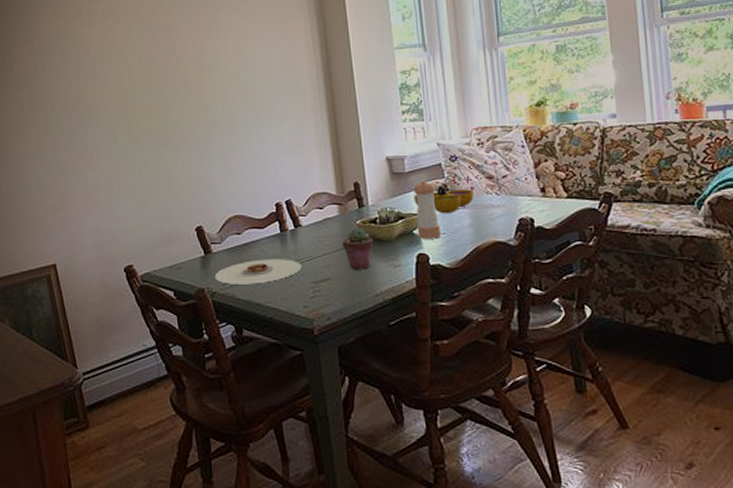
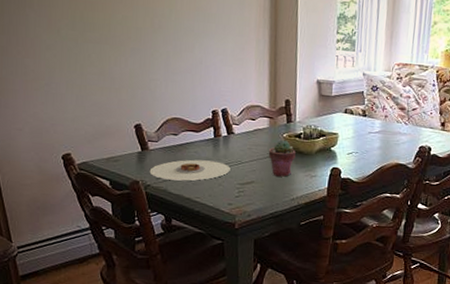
pepper shaker: present [413,180,441,239] -> none [334,105,355,157]
decorative bowl: present [414,186,474,214] -> none [336,111,387,136]

